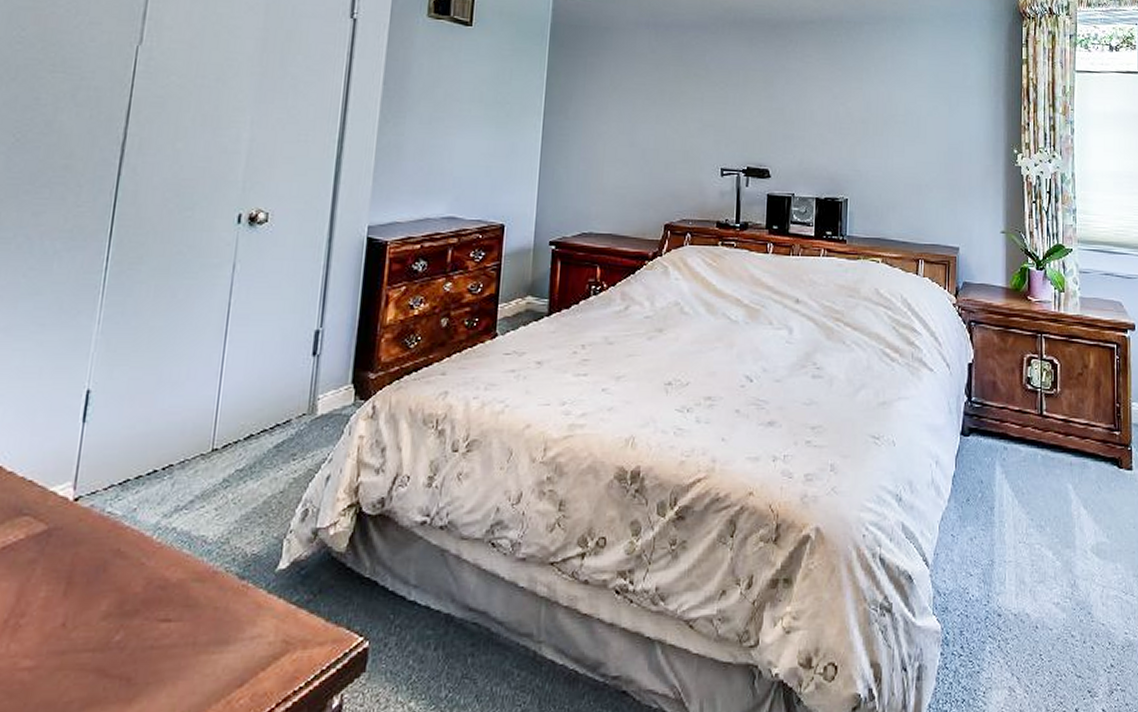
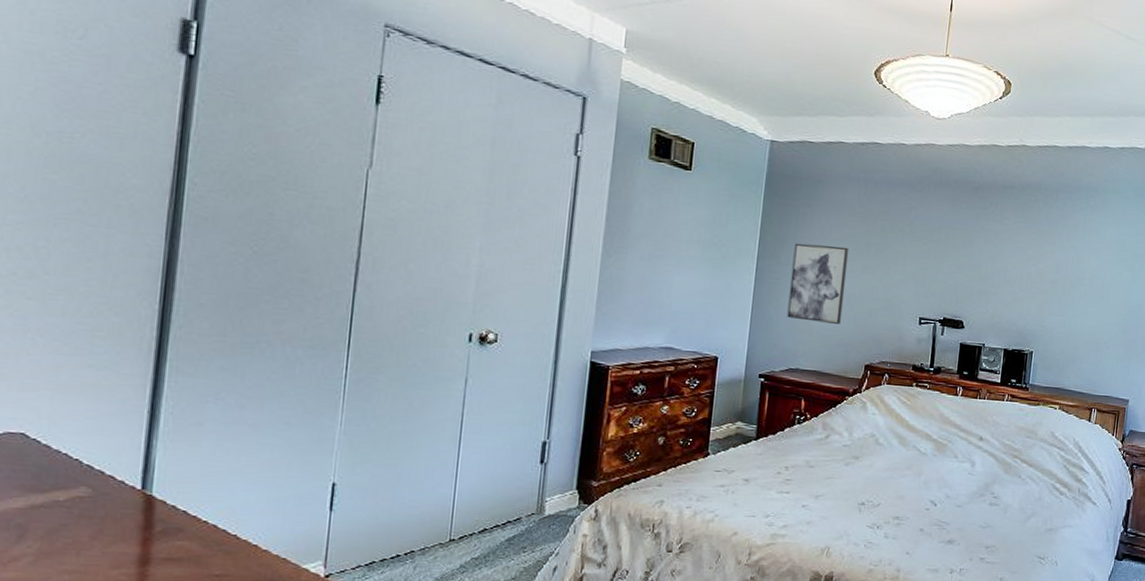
wall art: none [577,95,642,181] -> present [787,243,850,324]

